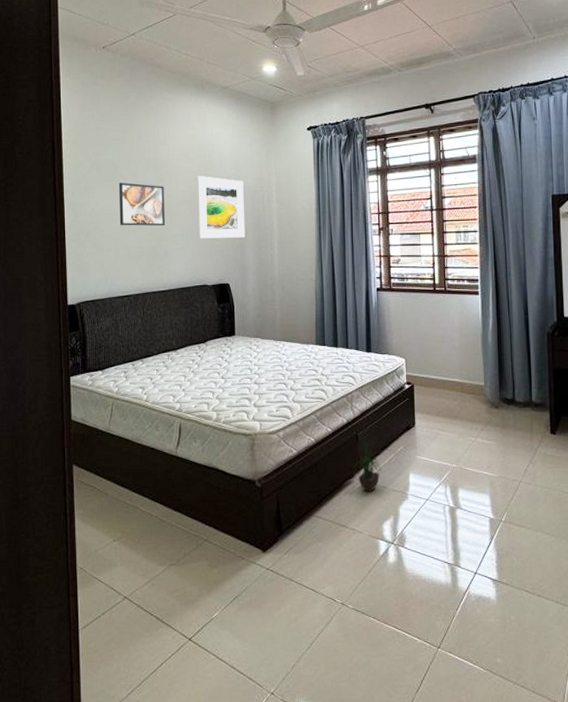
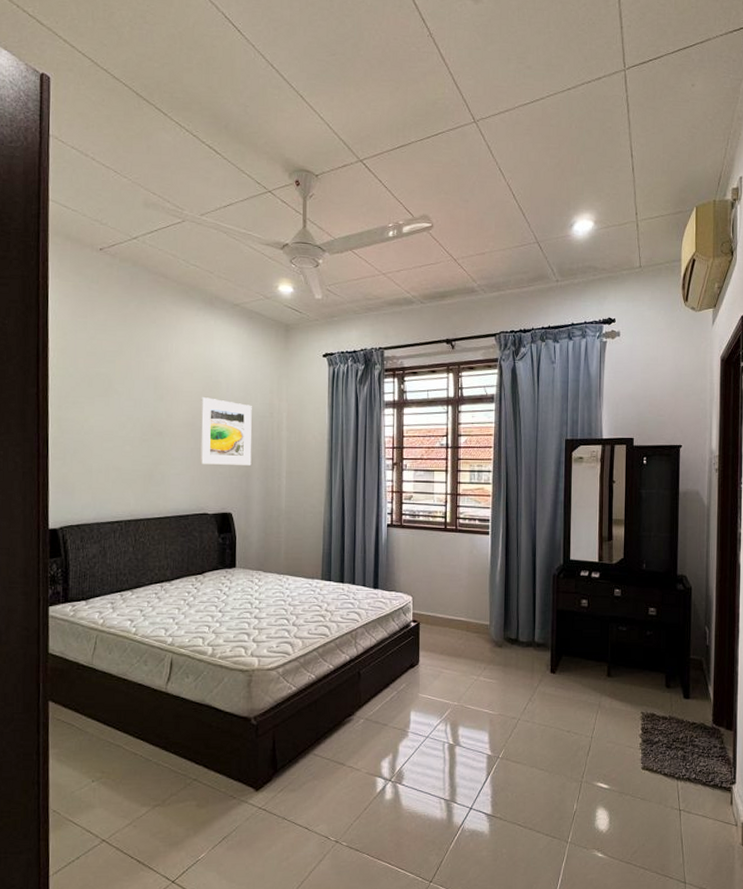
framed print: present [119,182,165,226] -> none [112,399,164,449]
potted plant: present [352,437,384,493] -> none [353,674,386,730]

